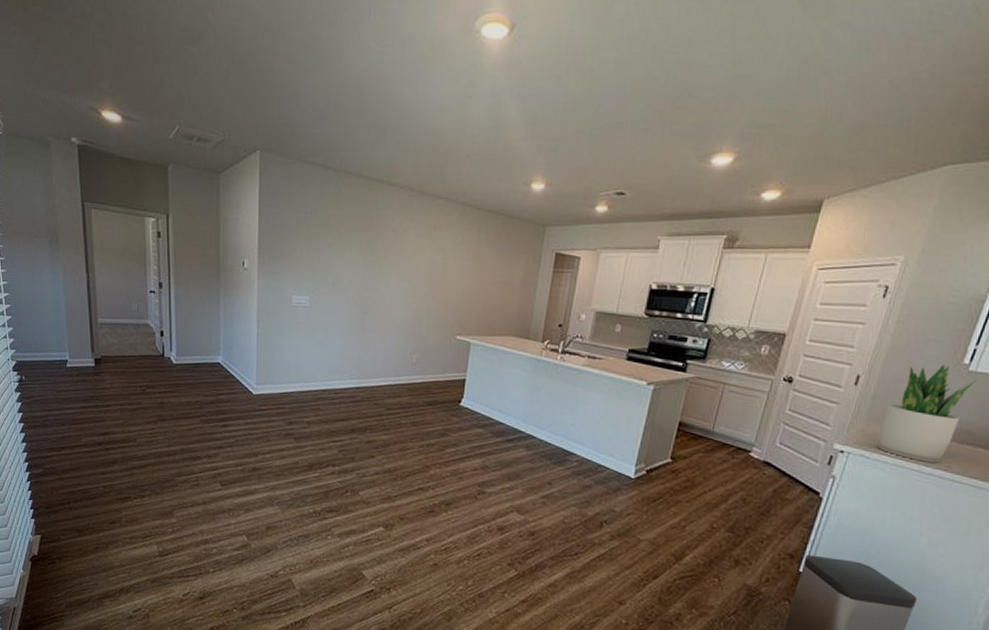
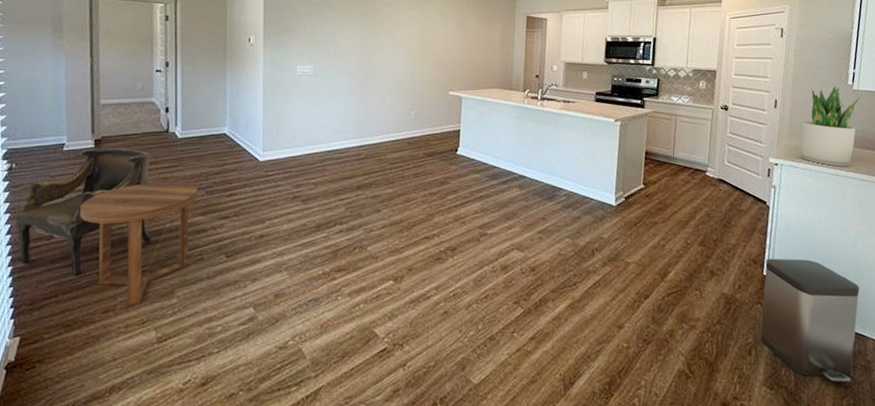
armchair: none [27,367,151,487] -> present [14,148,152,276]
side table: none [85,405,193,520] -> present [80,181,198,306]

